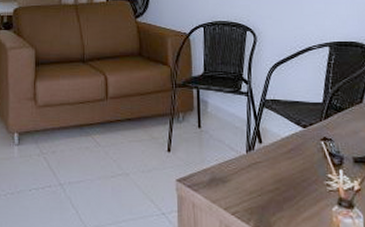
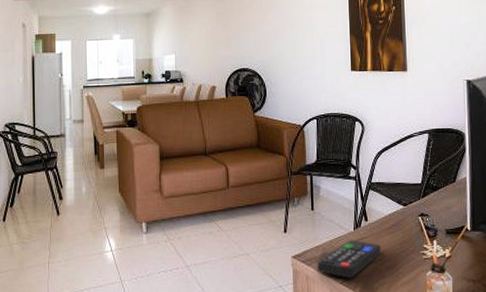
remote control: none [205,164,278,209] -> present [317,240,381,278]

